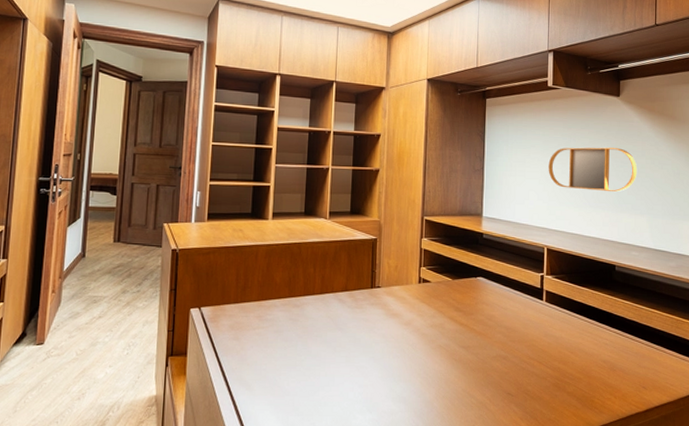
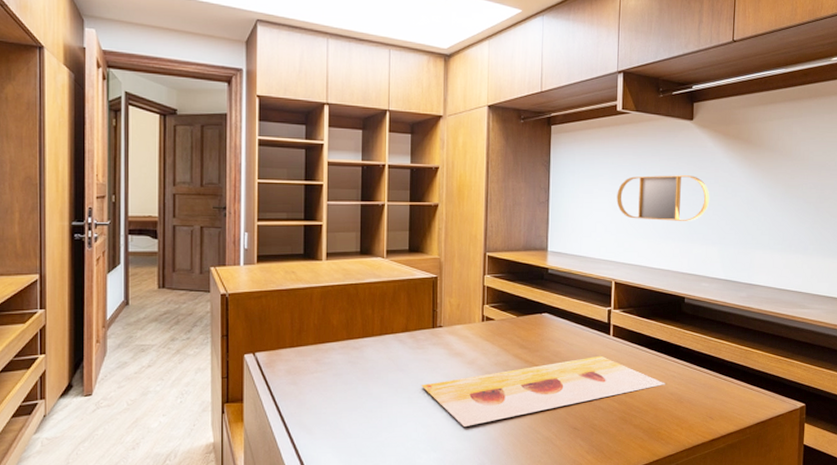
painting: none [358,320,598,388] -> present [420,355,665,426]

